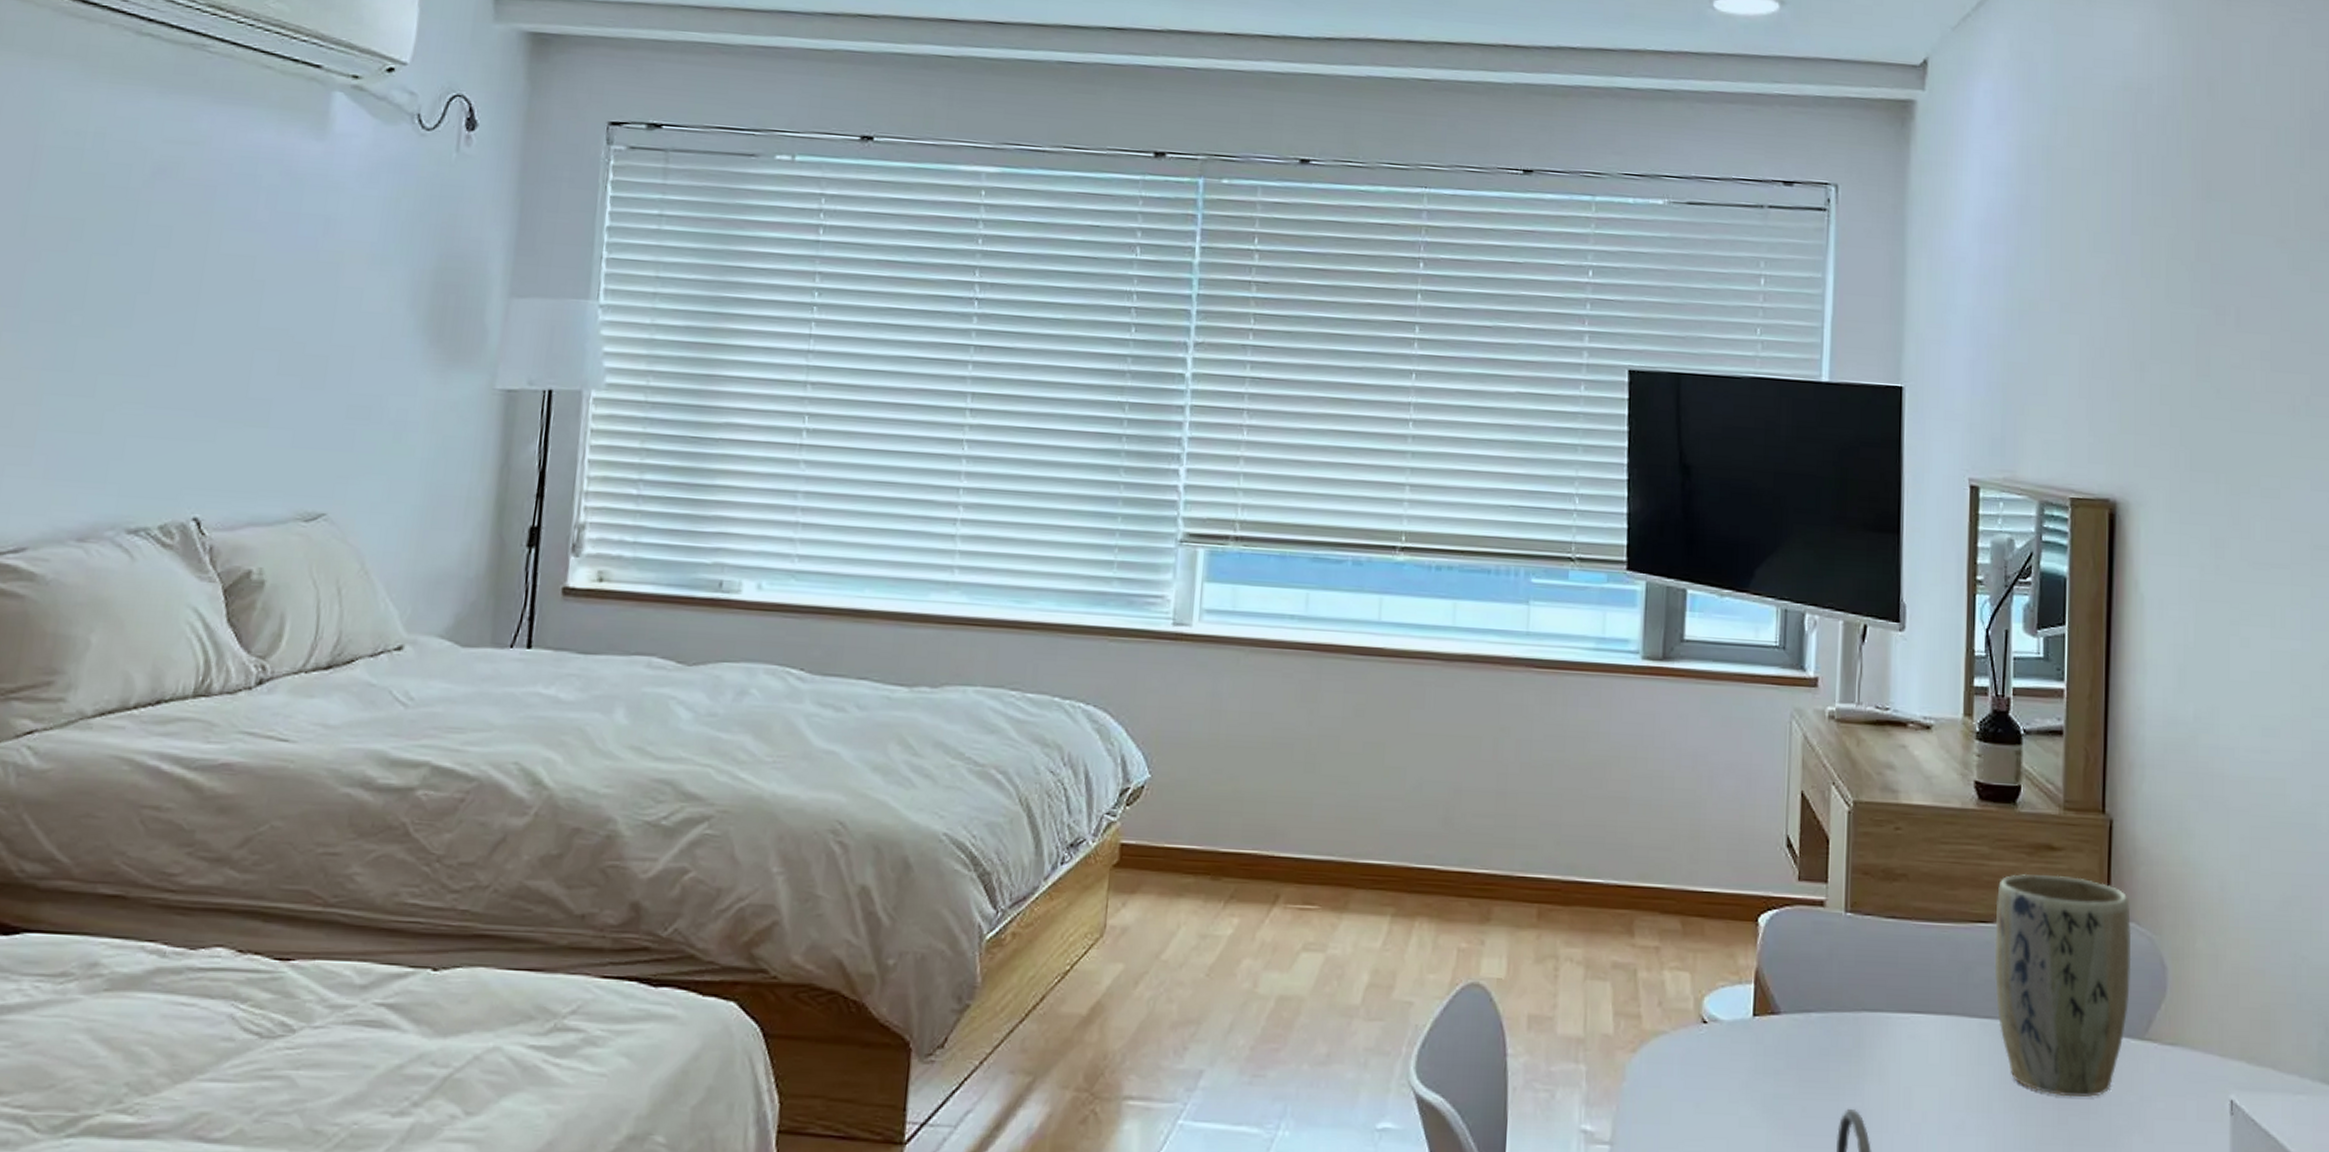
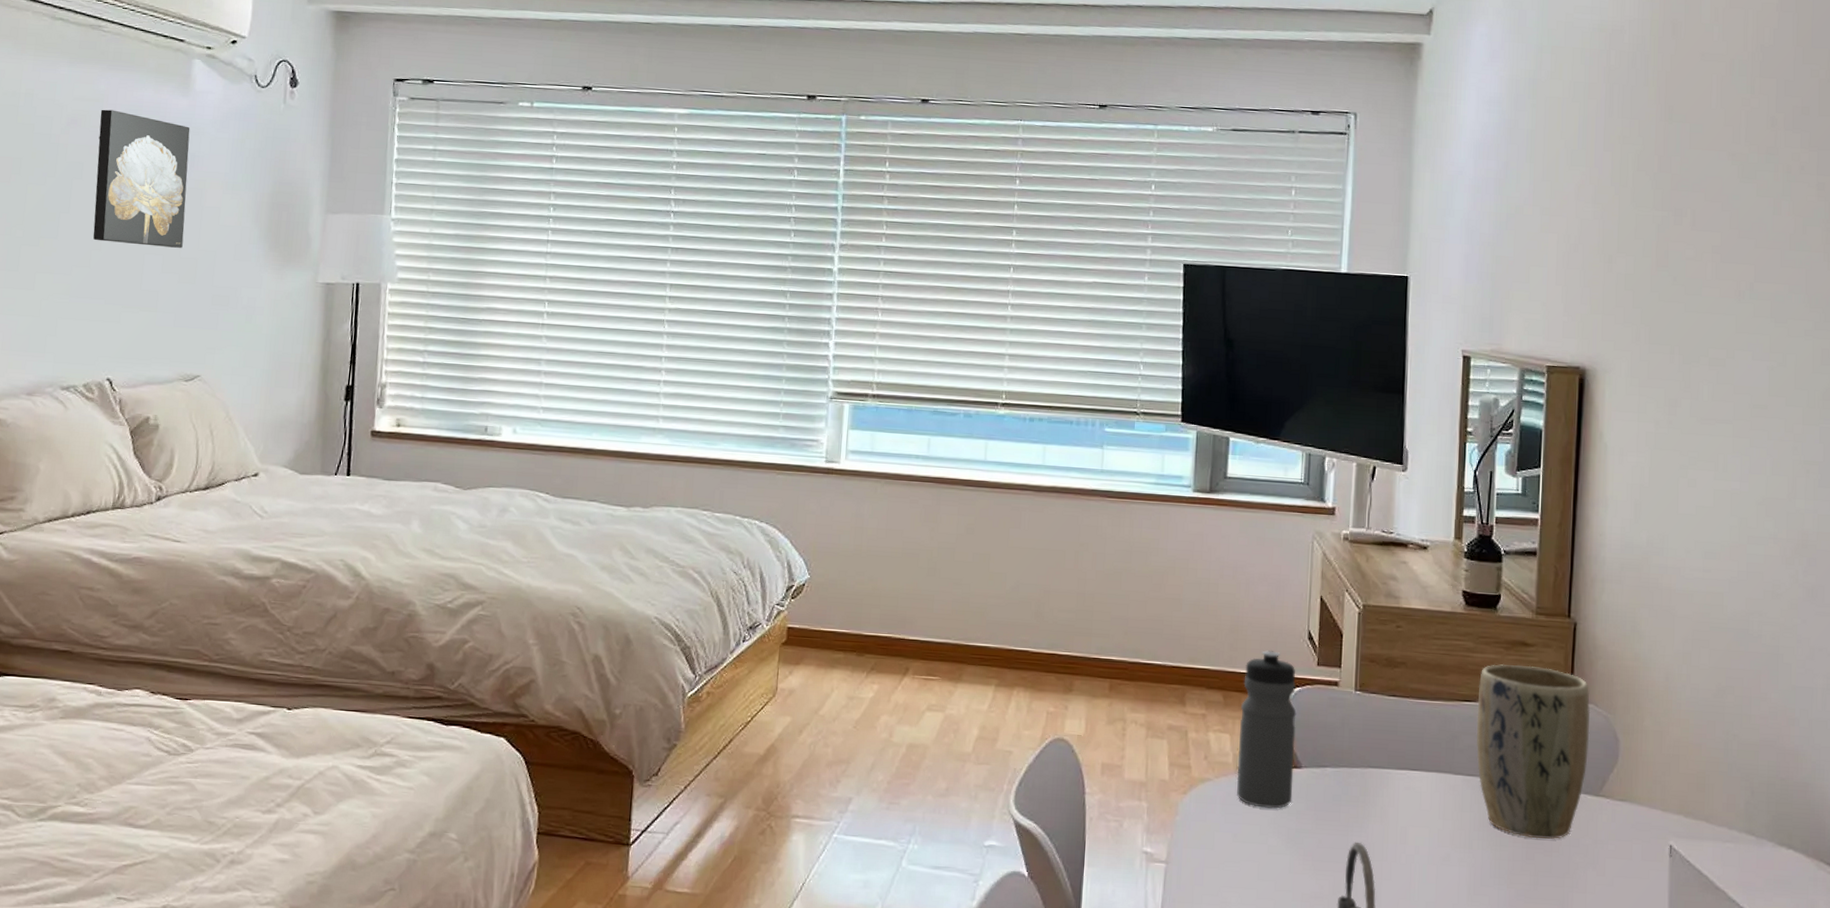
wall art: none [181,155,325,342] -> present [92,109,190,248]
water bottle: none [1699,861,1773,1068] -> present [1237,650,1297,809]

